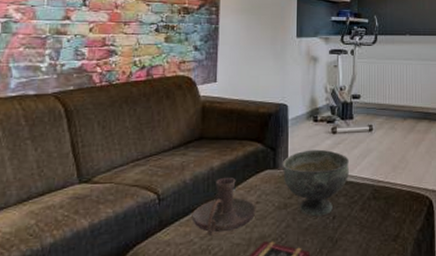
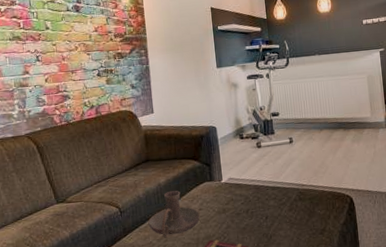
decorative bowl: present [282,149,349,217] -> none [217,162,276,218]

